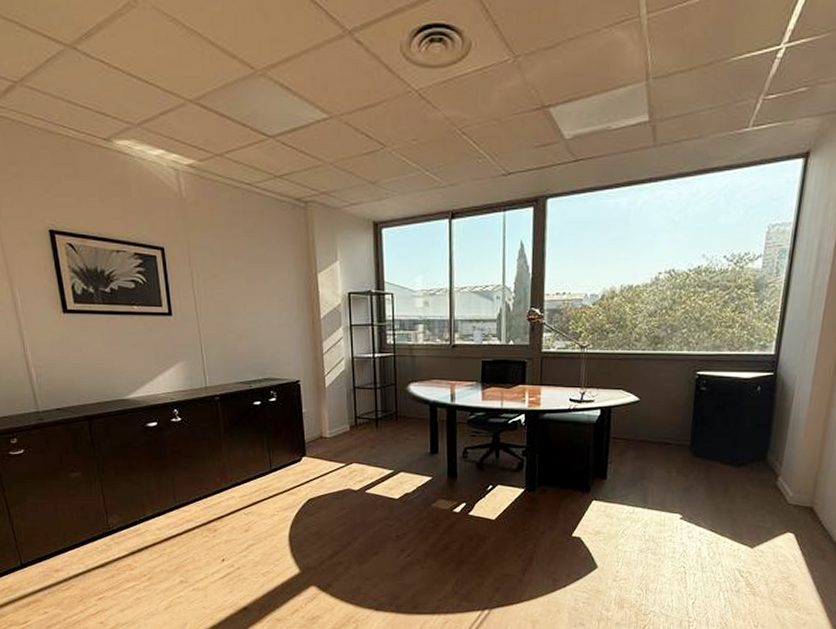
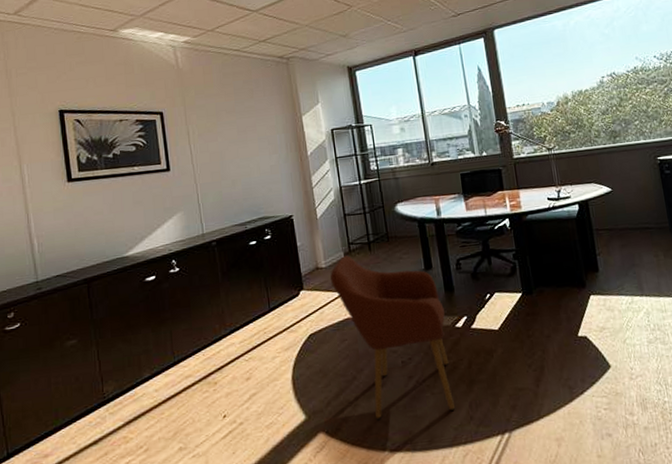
armchair: none [334,429,444,585] -> present [330,256,455,420]

